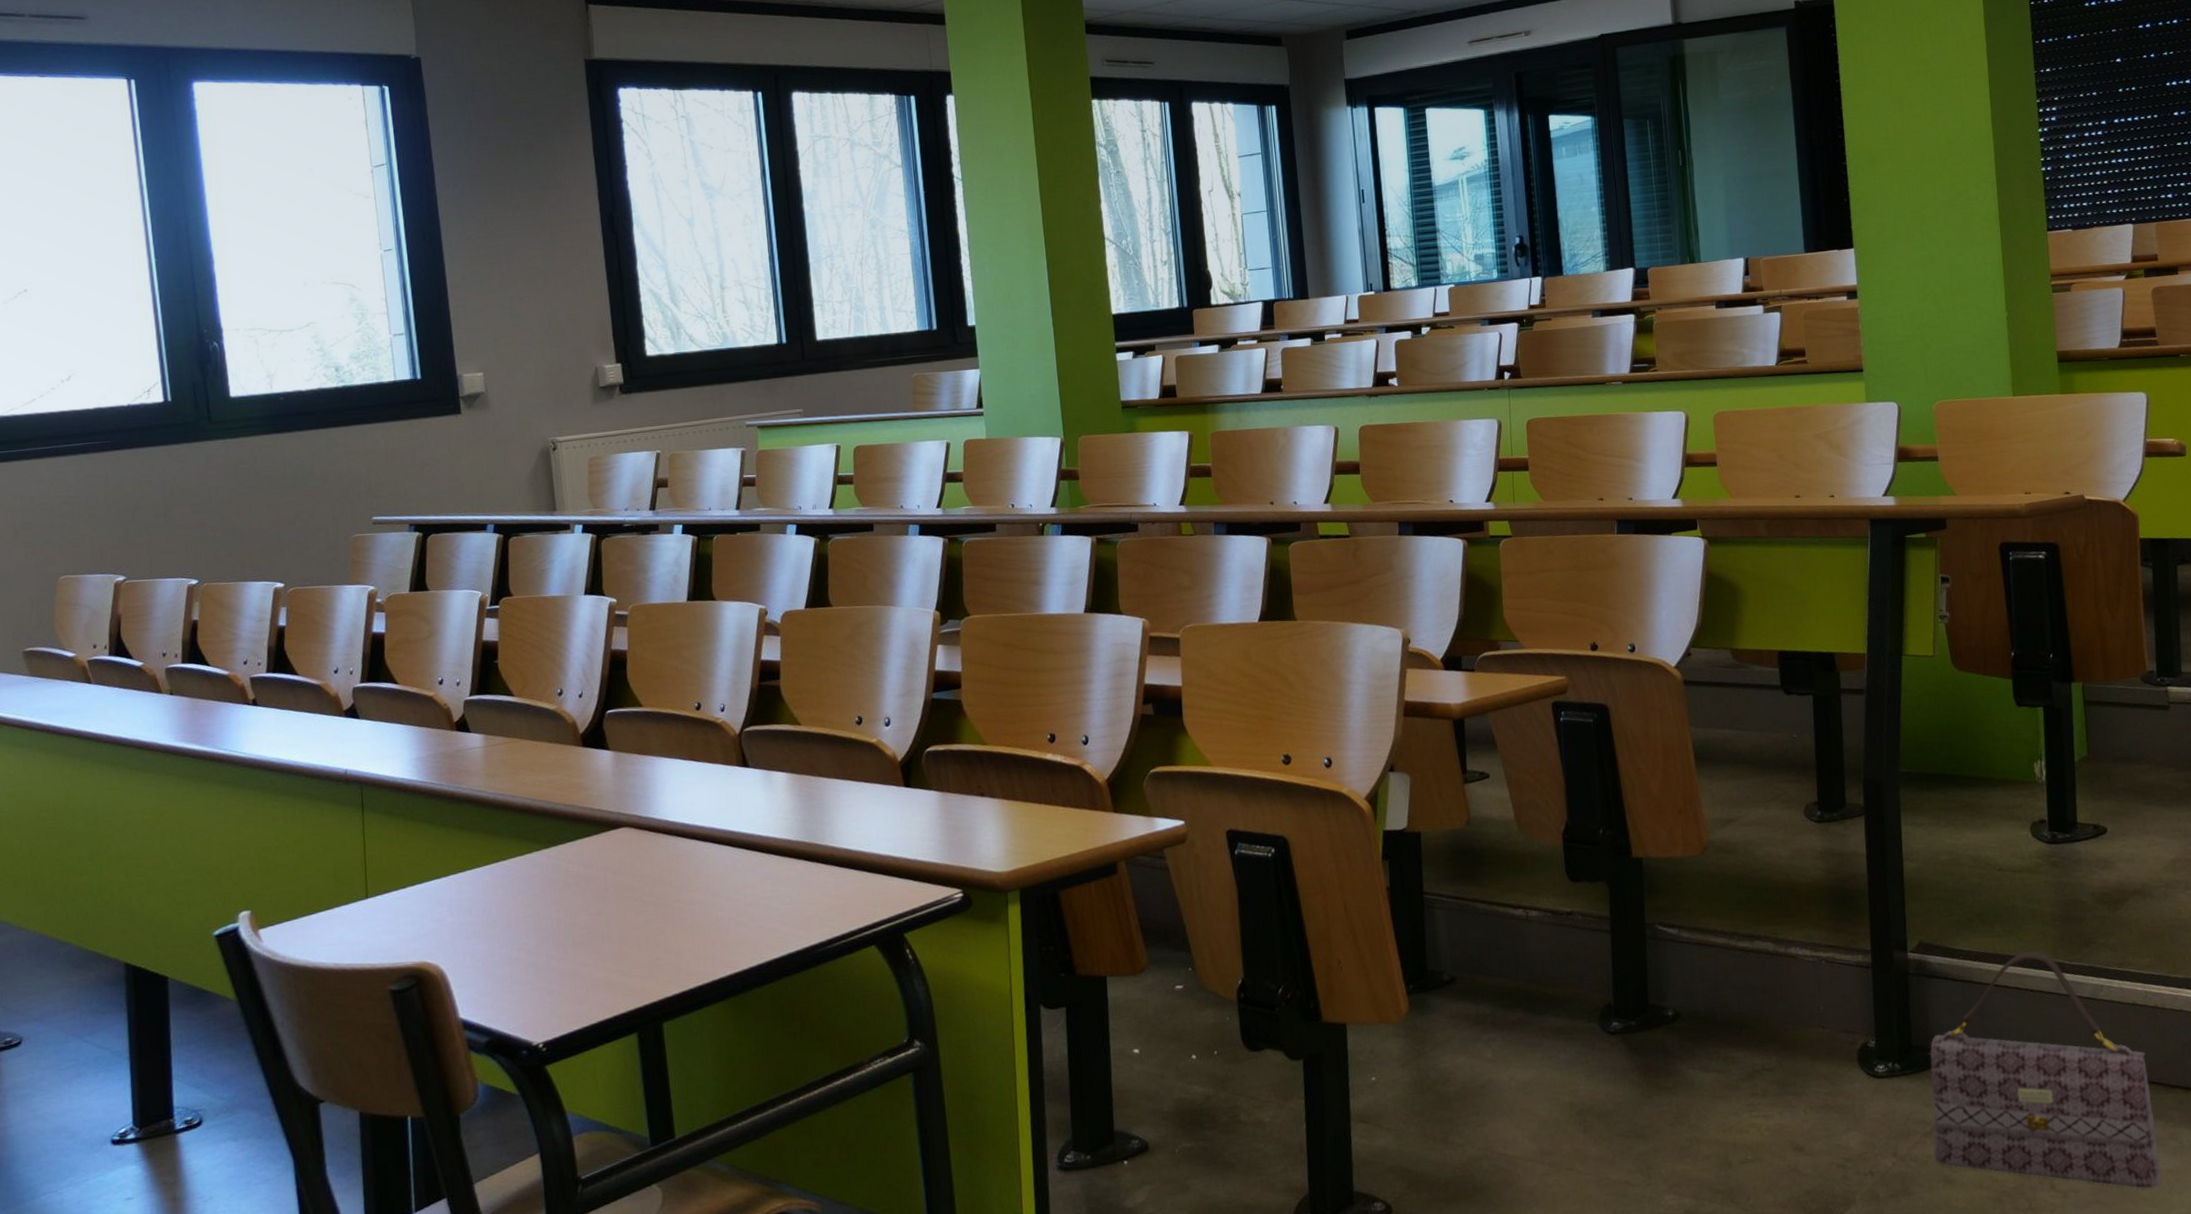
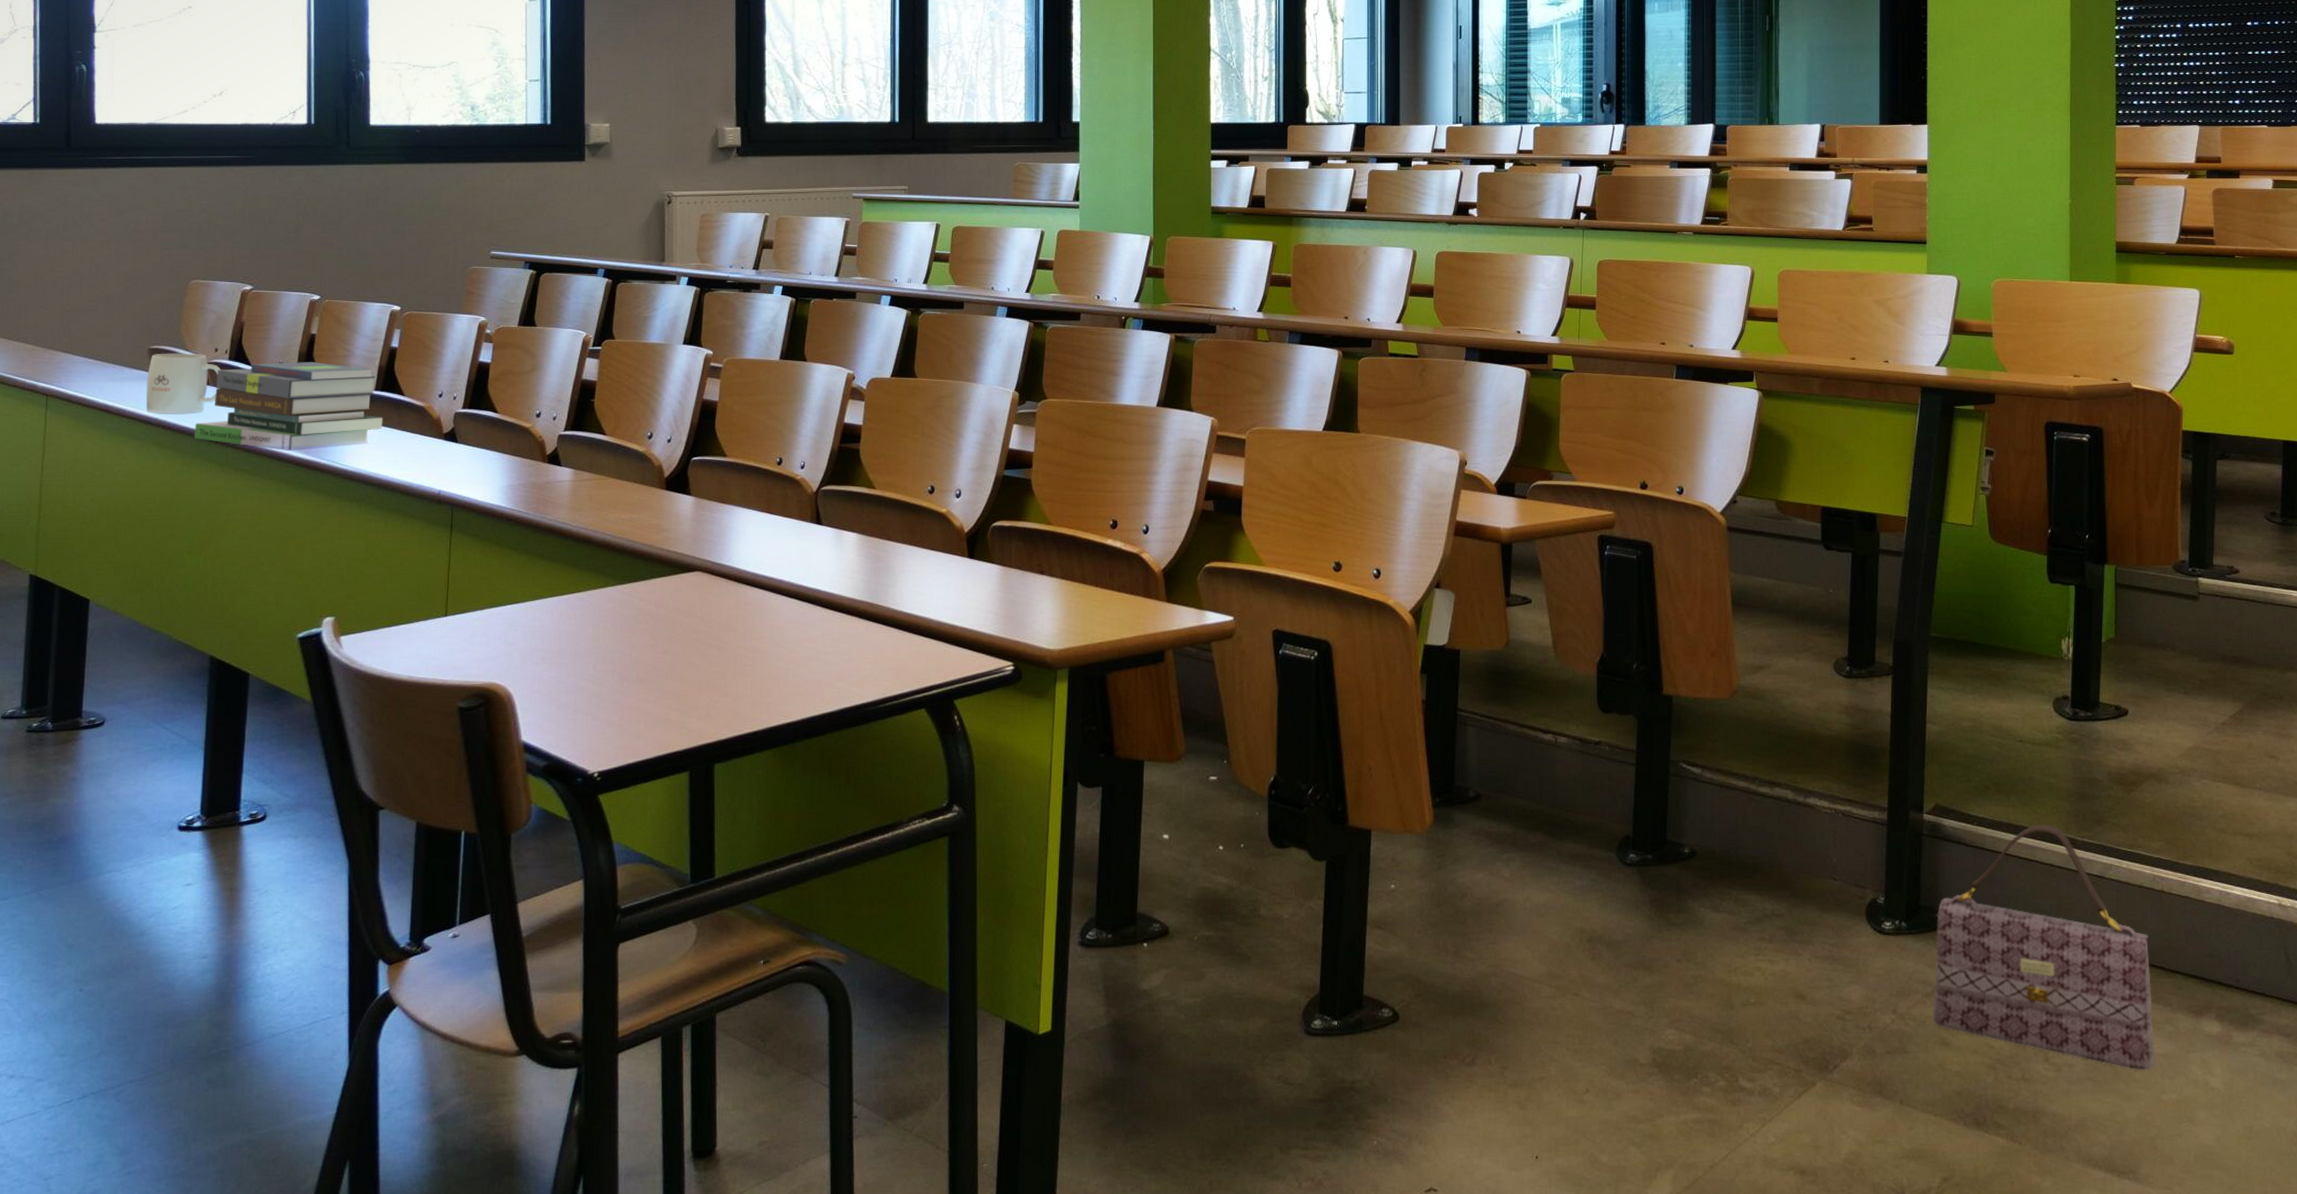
mug: none [24,652,104,719] -> present [145,353,221,414]
books: none [81,649,279,744] -> present [194,362,383,451]

